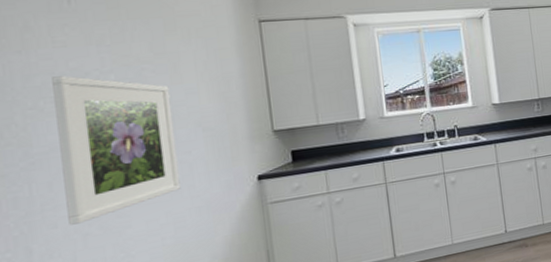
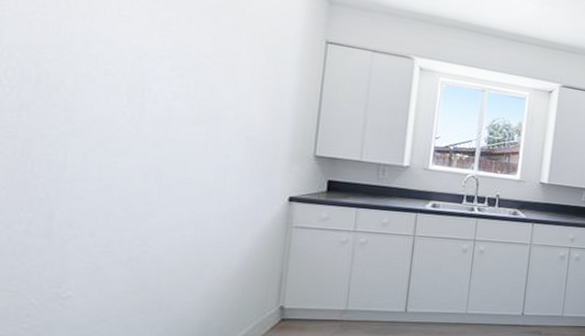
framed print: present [52,76,181,225] -> none [95,49,222,201]

